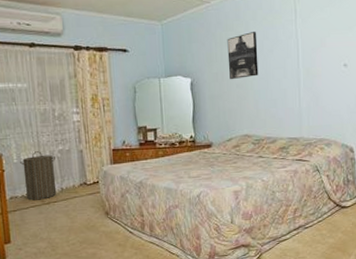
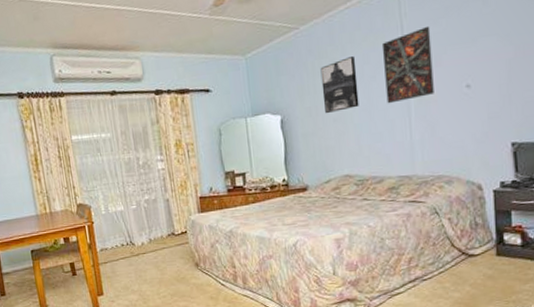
laundry hamper: present [20,151,57,201] -> none [108,202,145,252]
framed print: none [279,12,319,75] -> present [381,25,434,104]

